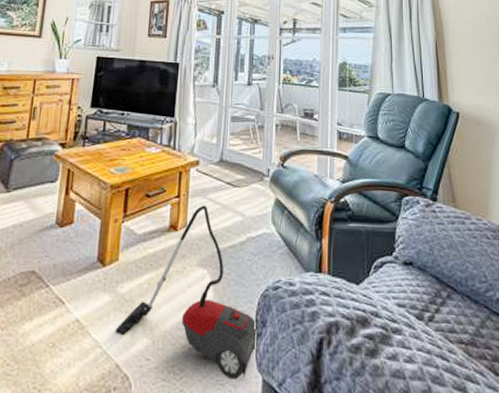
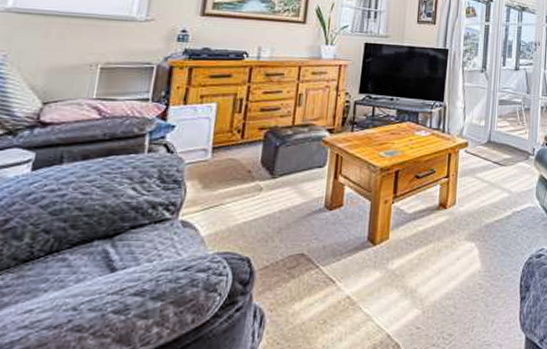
vacuum cleaner: present [115,205,258,379] -> none [386,183,521,339]

